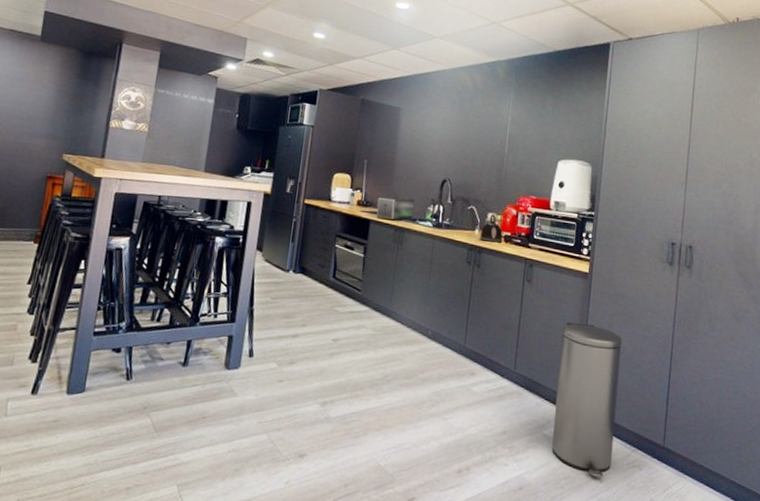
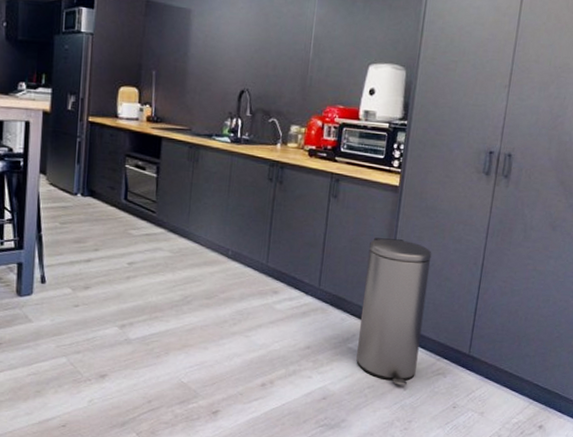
toaster: present [376,196,415,221] -> none [168,110,211,137]
kettle: present [480,214,503,244] -> none [282,126,307,158]

